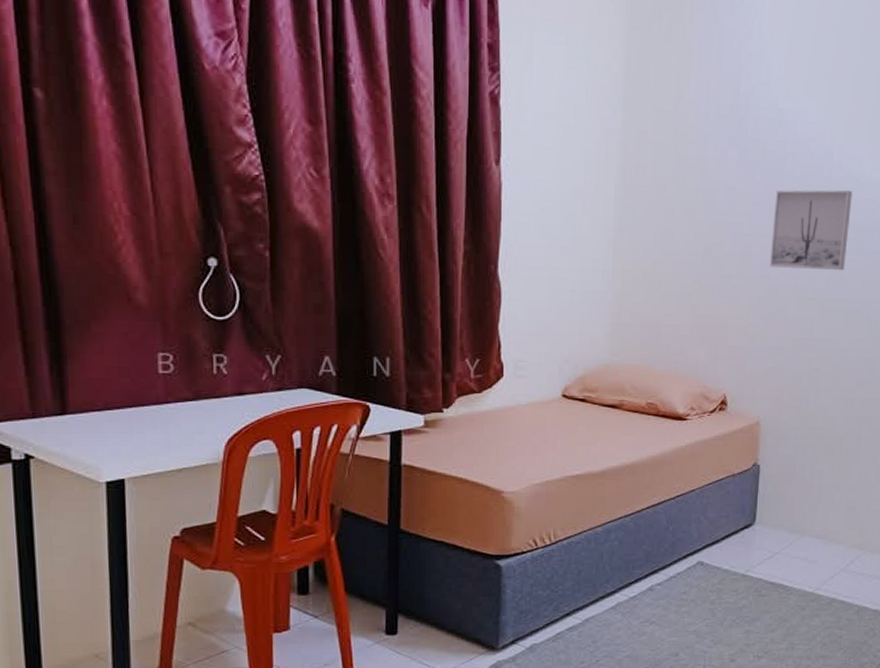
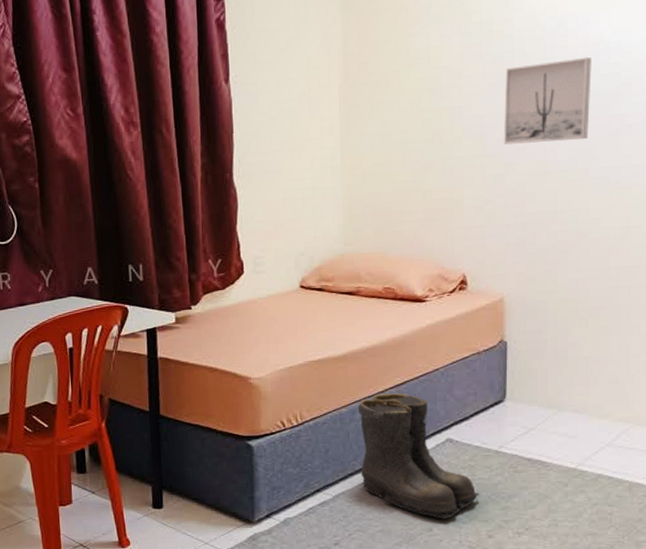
boots: none [612,513,725,644] -> present [357,393,480,519]

